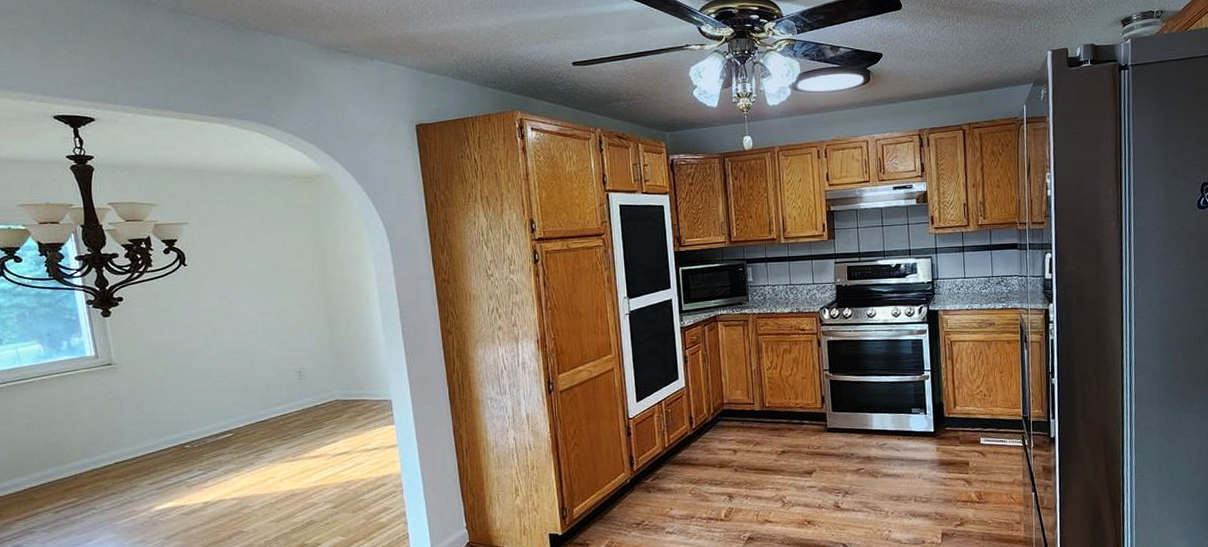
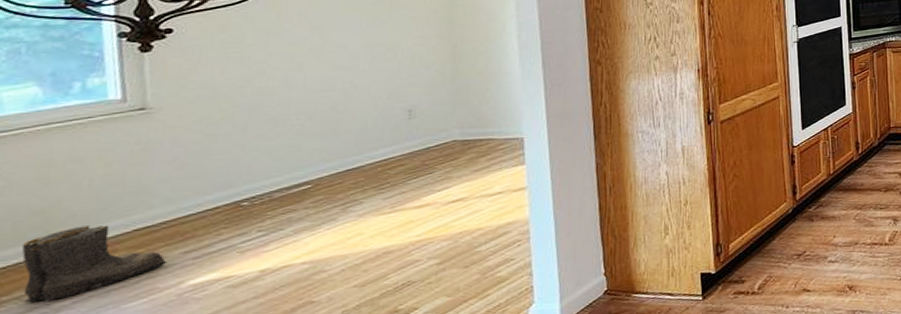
boots: none [45,457,140,515] -> present [21,225,168,303]

